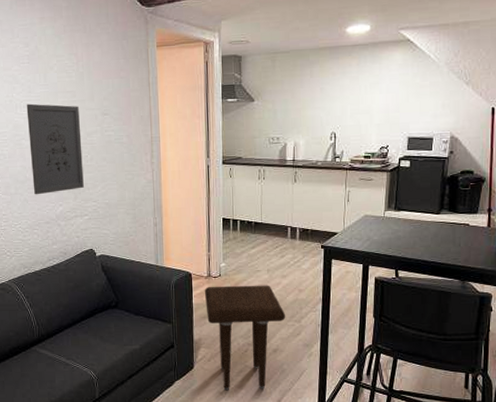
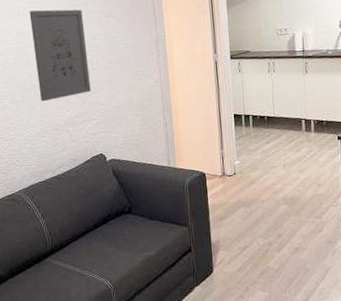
side table: present [204,285,286,391] -> none [219,181,306,294]

